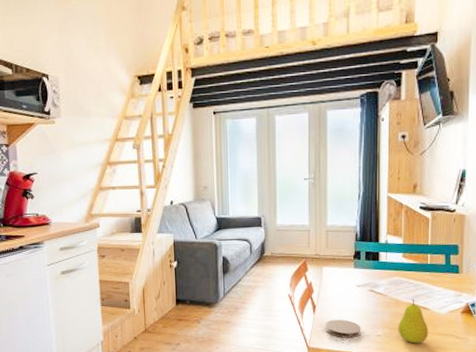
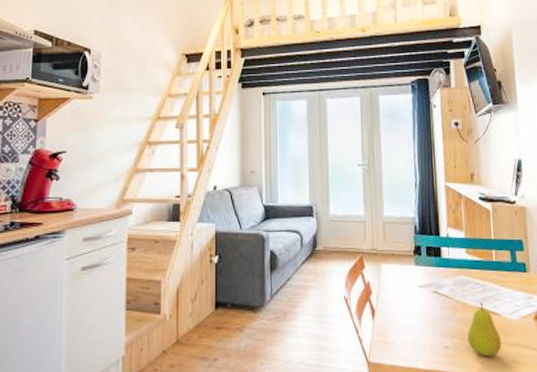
coaster: present [325,319,361,338] -> none [386,327,427,350]

